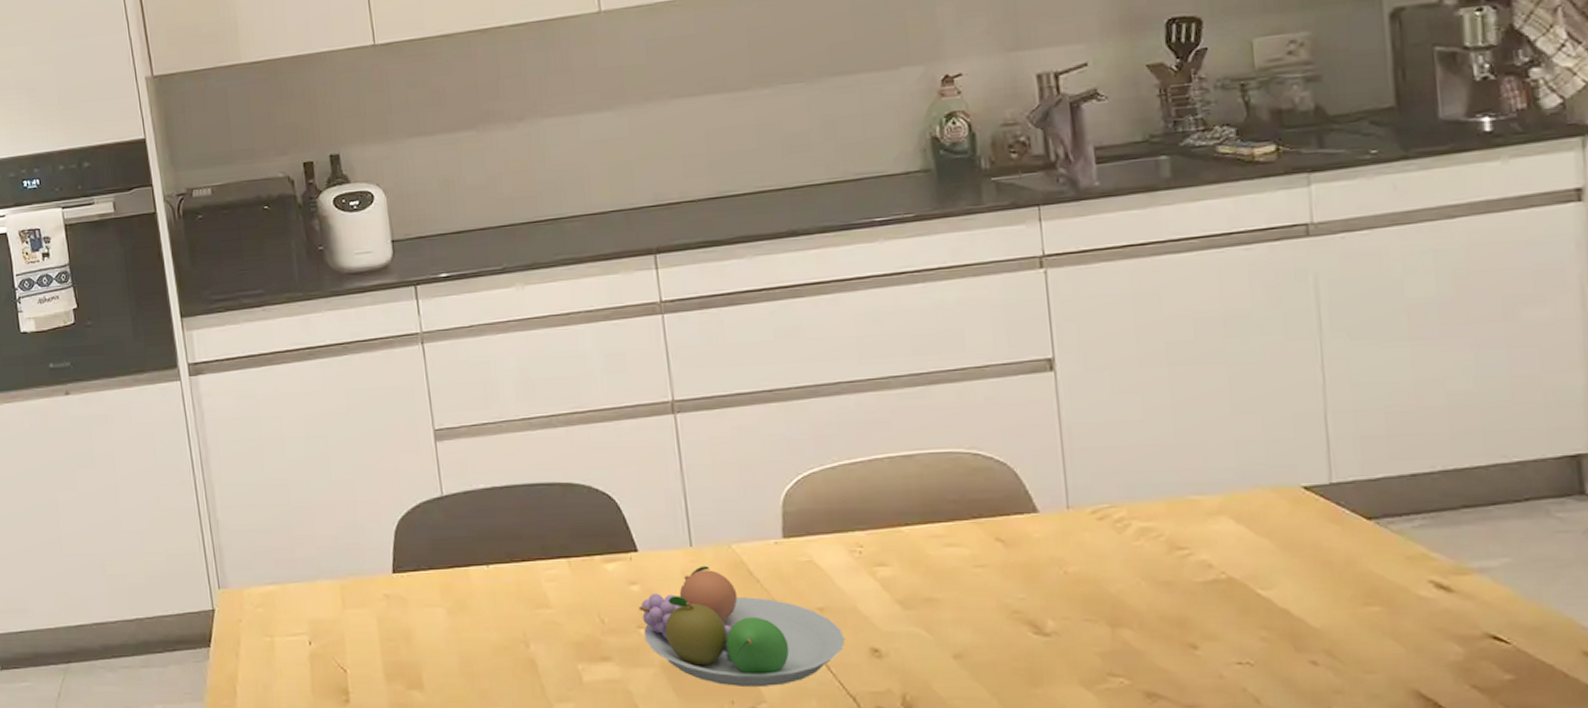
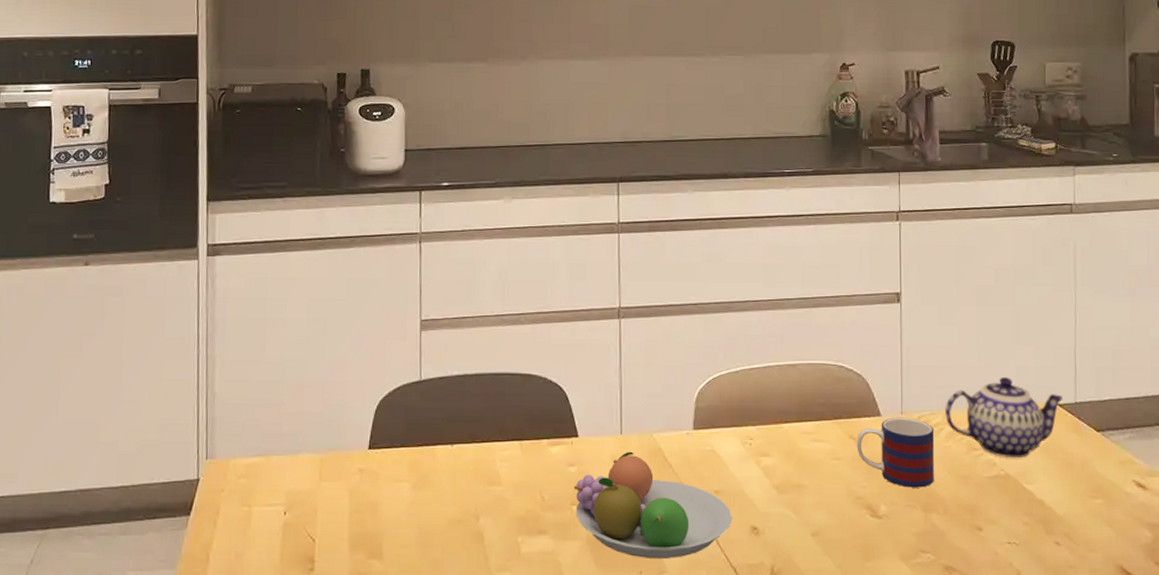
mug: none [1006,512,1122,598] -> present [856,417,935,488]
teapot: none [1131,456,1312,558] -> present [945,377,1064,459]

